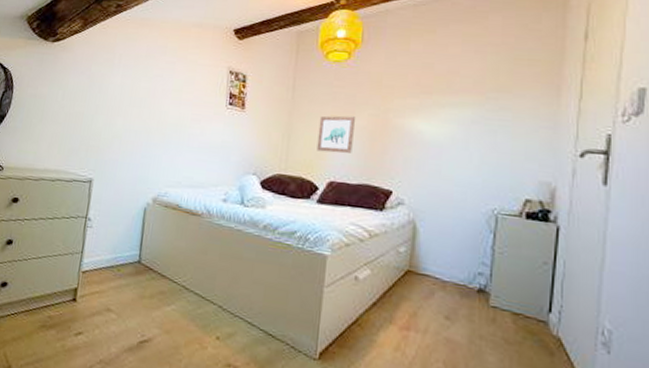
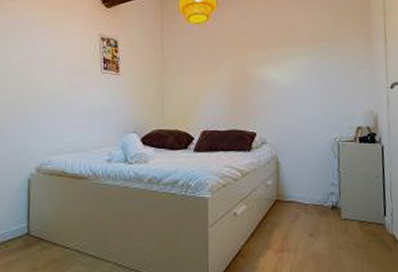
wall art: present [316,115,355,154] -> none [188,71,219,105]

